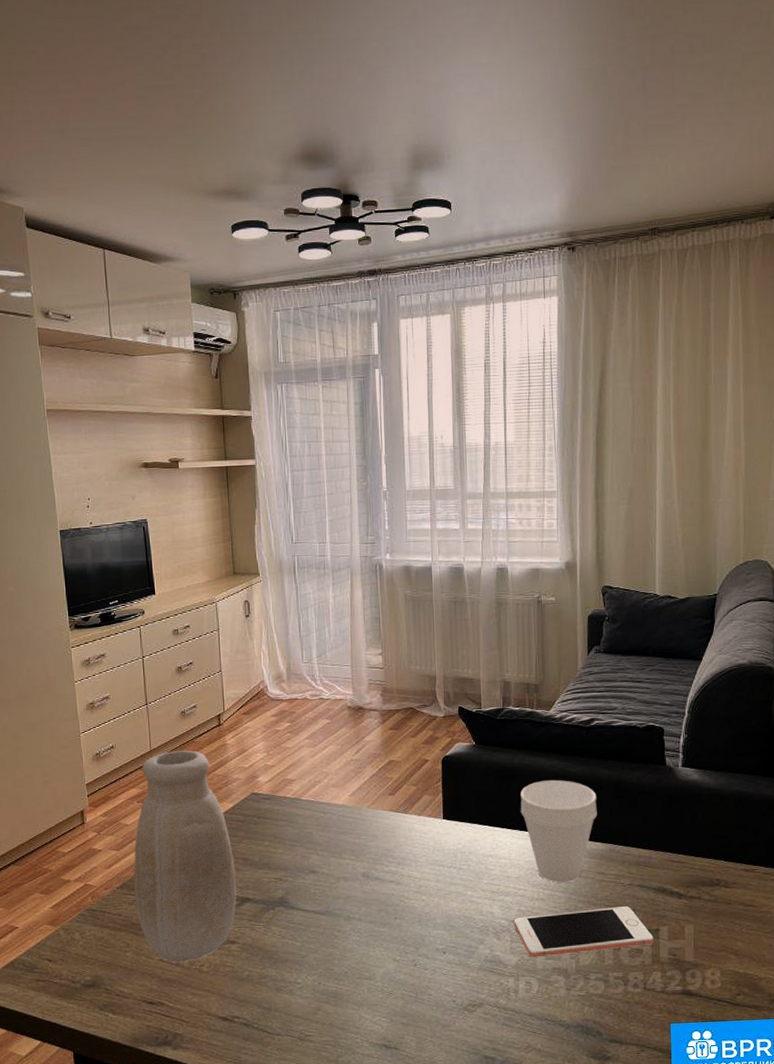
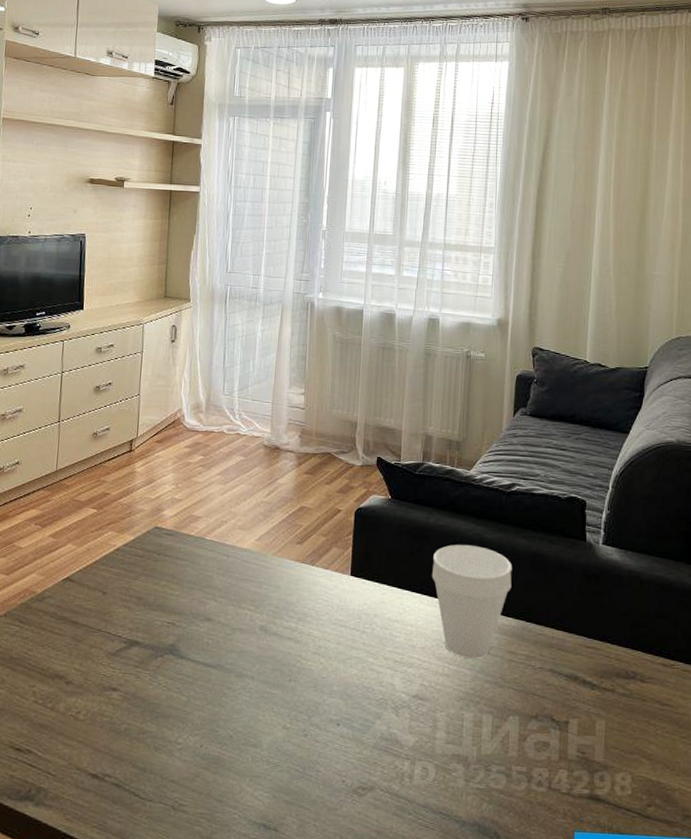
vase: present [133,750,237,962] -> none [17,473,128,706]
cell phone: present [513,906,654,958] -> none [414,691,562,740]

